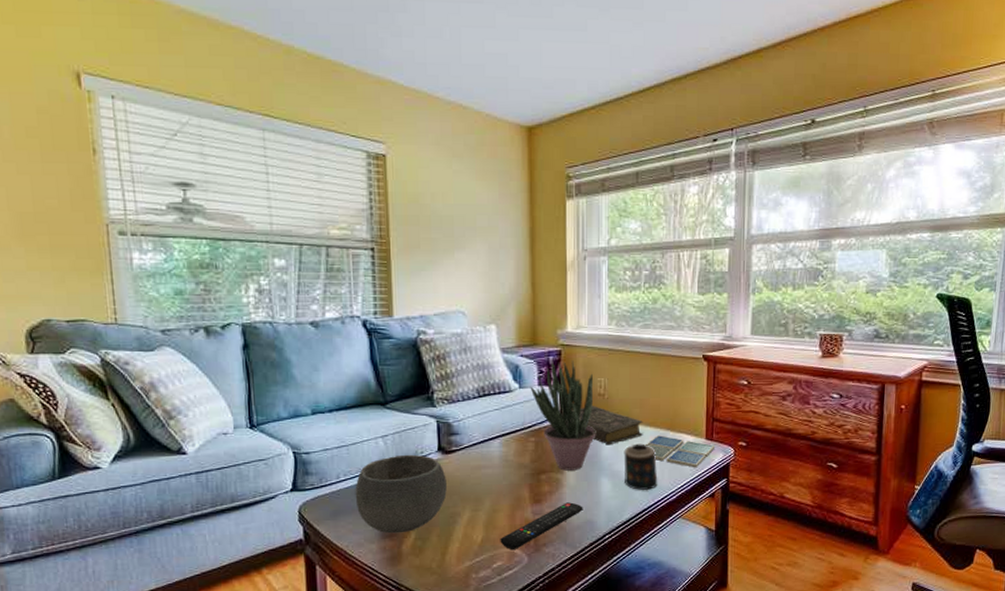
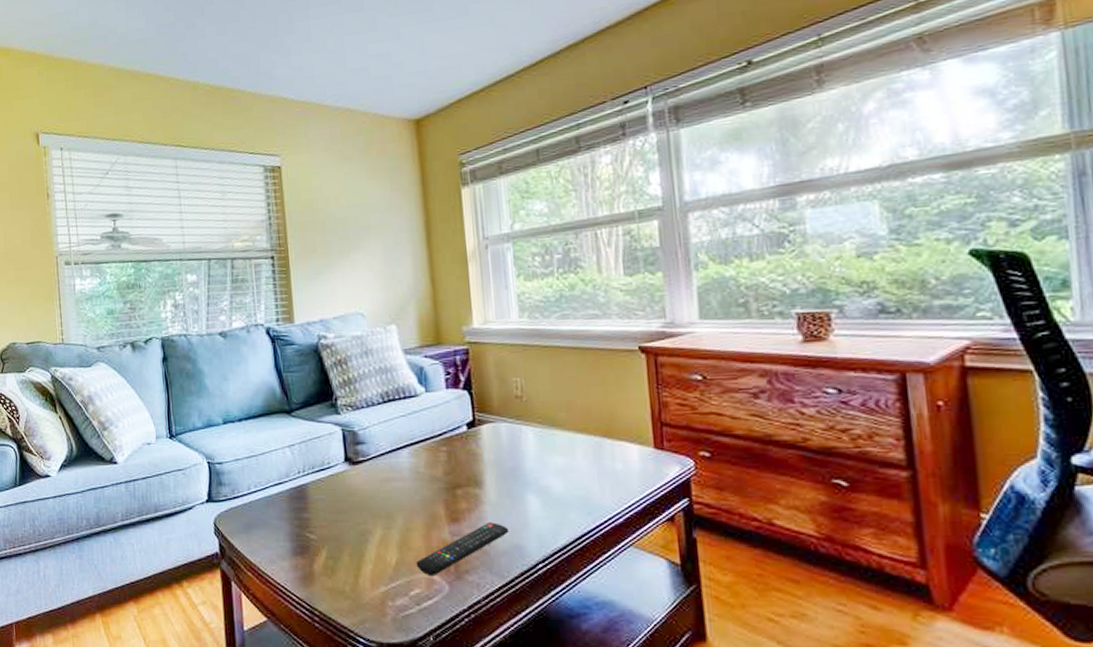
bowl: present [355,454,447,534] -> none [265,465,356,551]
potted plant: present [530,360,596,471] -> none [437,359,517,485]
book: present [561,406,643,445] -> none [474,410,573,456]
candle: present [623,443,658,491] -> none [551,453,598,511]
drink coaster: present [646,435,716,468] -> none [577,444,669,485]

